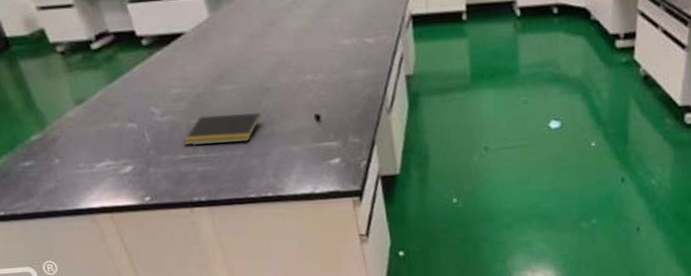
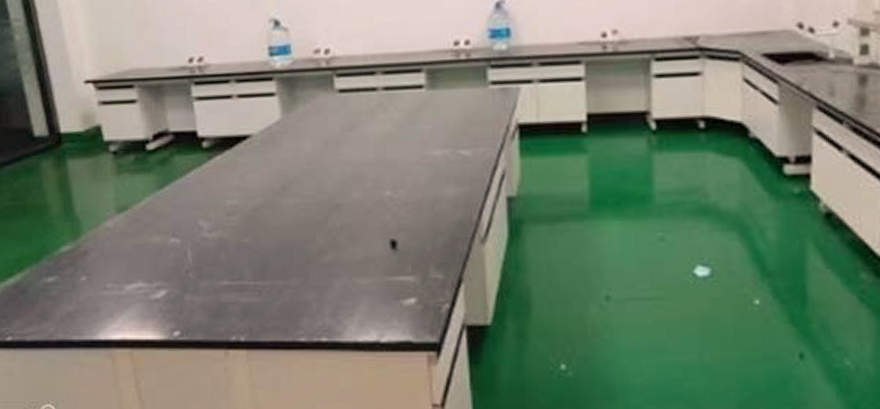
notepad: present [183,112,262,146] -> none [229,233,327,270]

